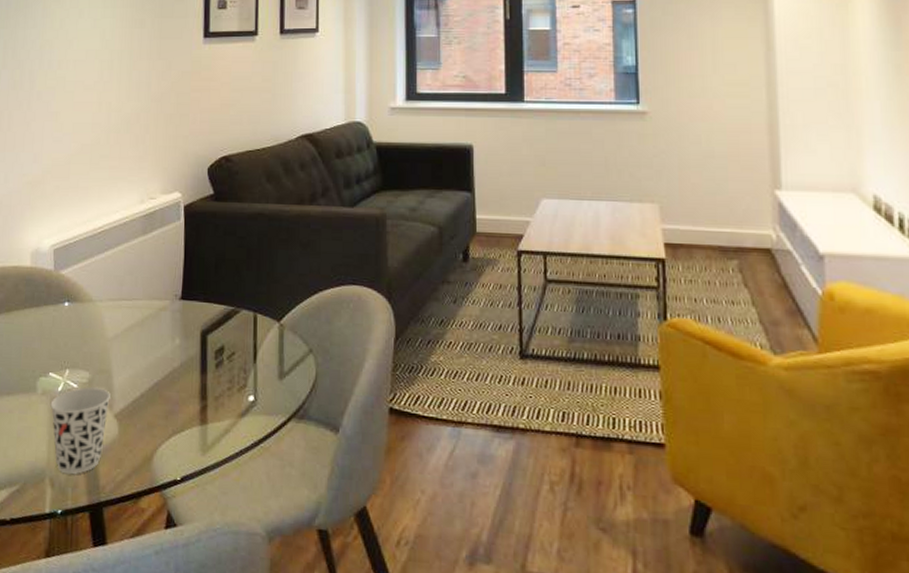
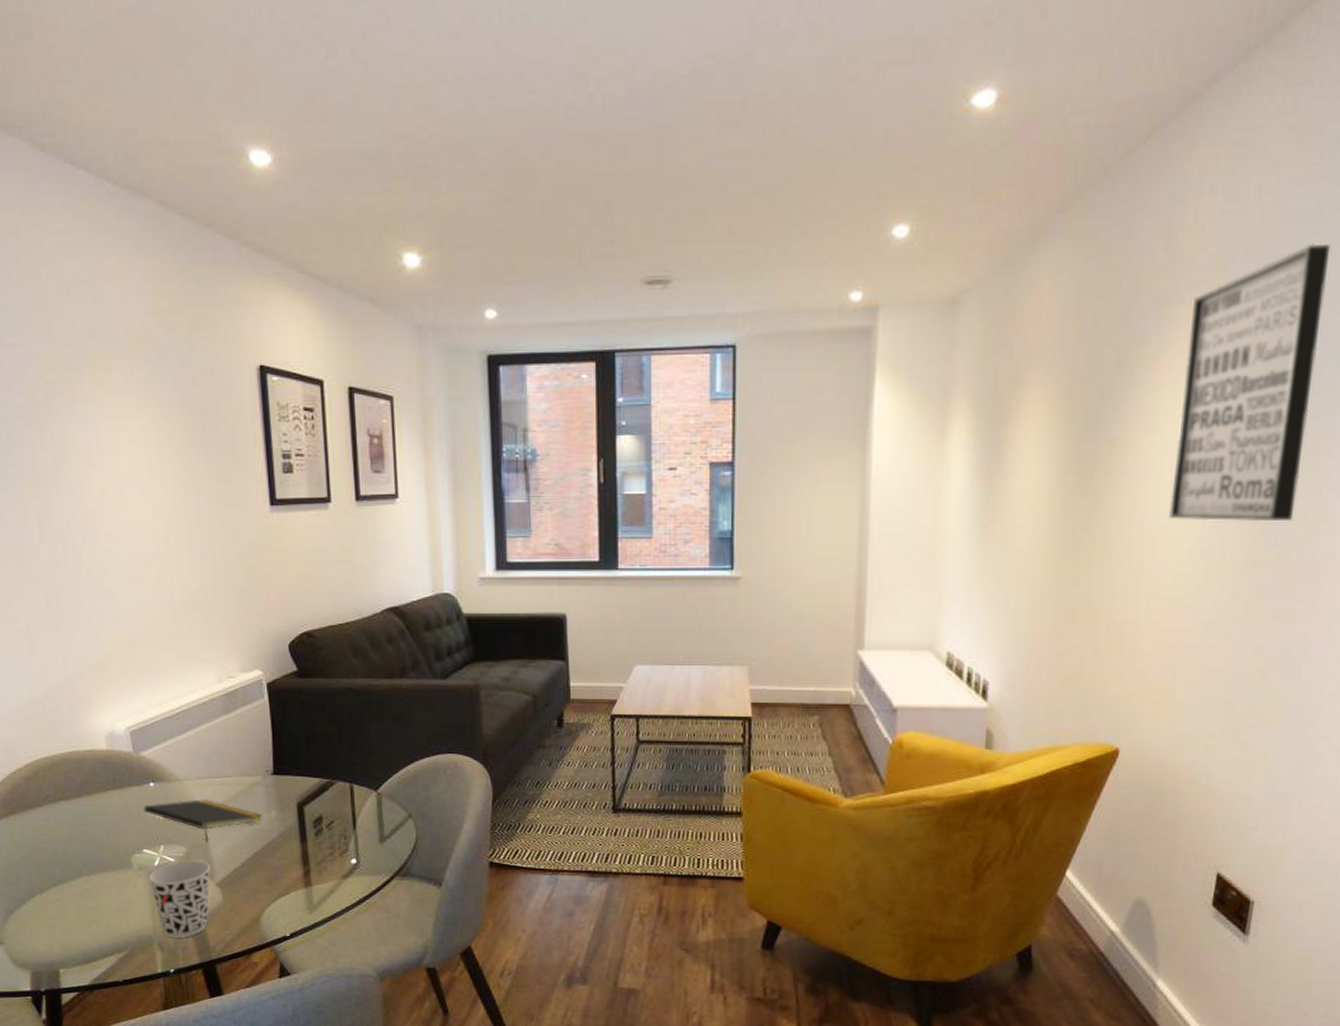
notepad: none [55,322,167,369] -> present [143,799,263,843]

